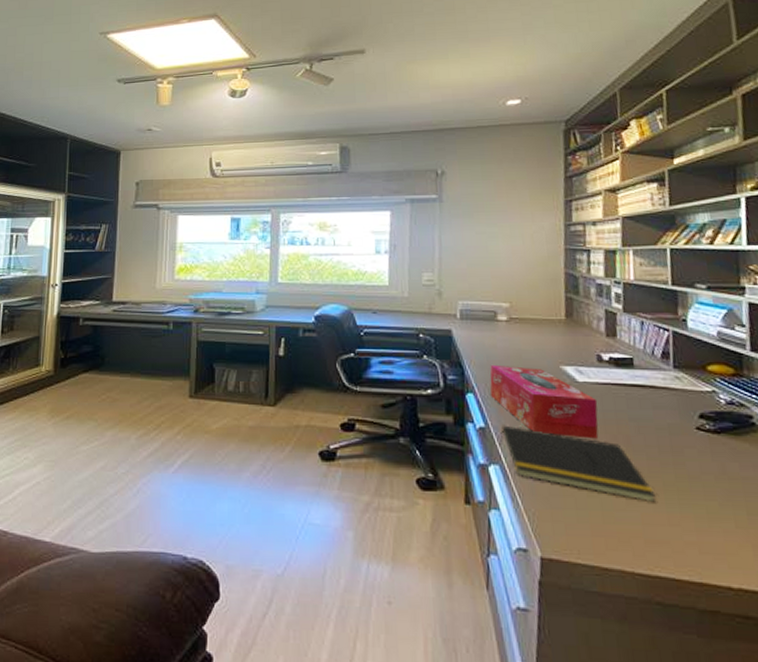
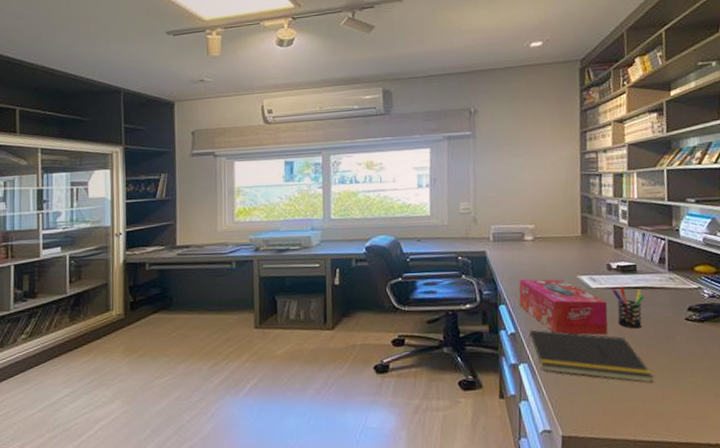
pen holder: none [603,383,644,435] -> present [612,287,645,329]

